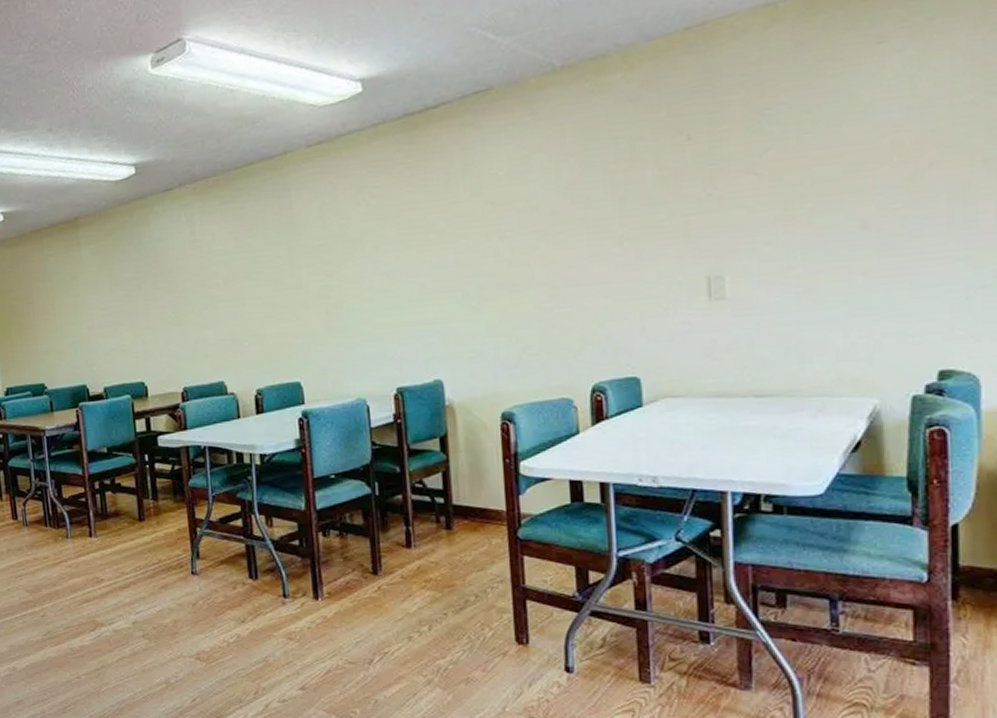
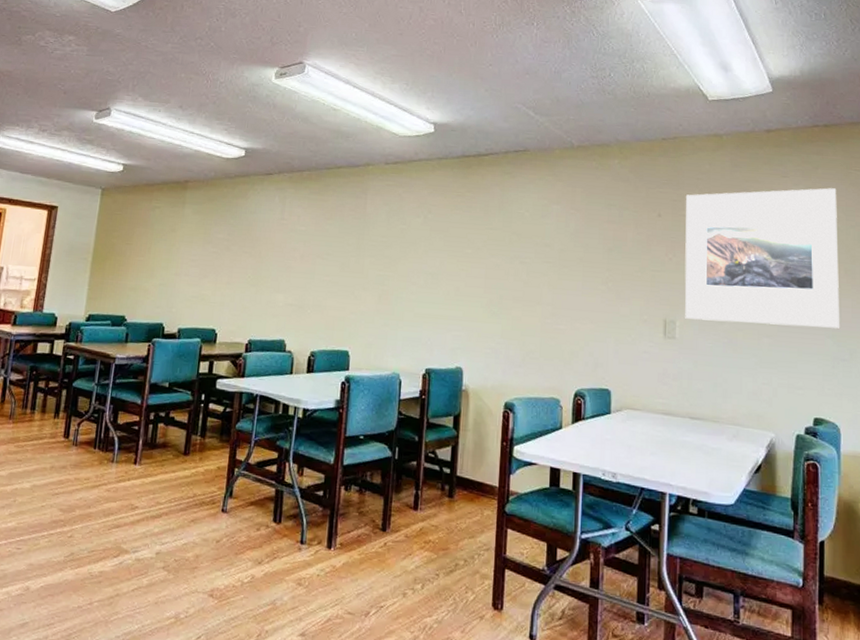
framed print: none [726,42,978,270] -> present [684,188,840,329]

